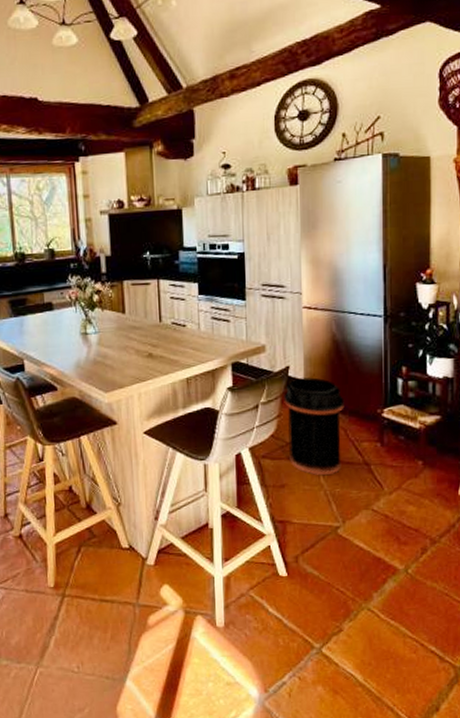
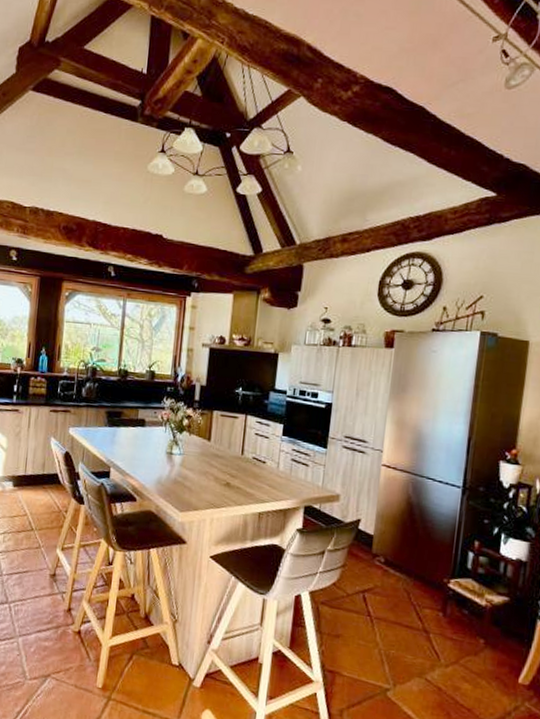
trash can: present [284,377,344,475] -> none [348,532,412,635]

